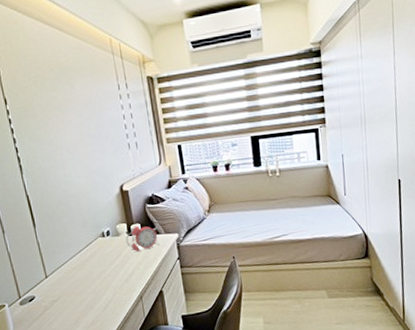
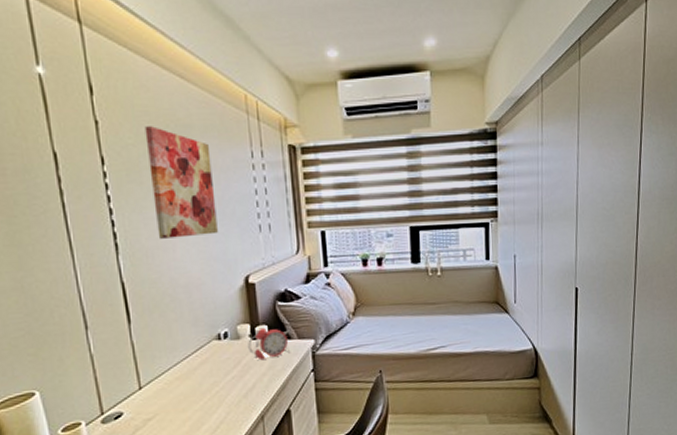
wall art: none [35,71,96,160] -> present [144,126,218,239]

